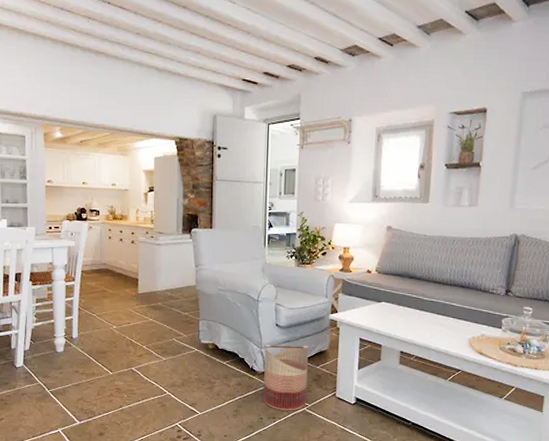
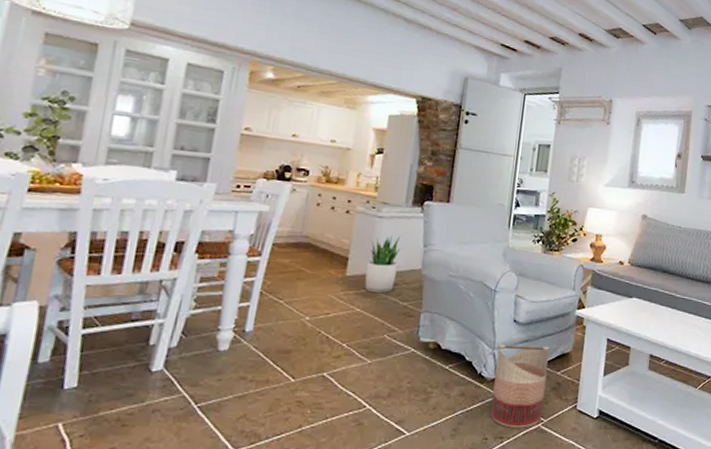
planter: none [153,259,177,306] -> present [364,236,401,294]

